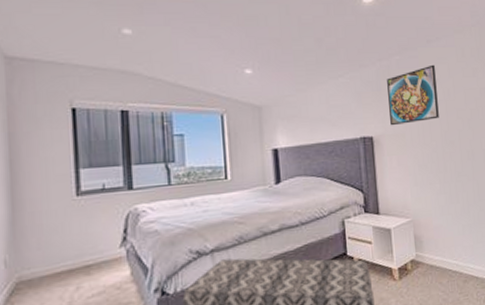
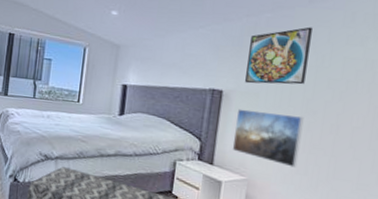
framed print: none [389,148,450,199] -> present [232,108,304,168]

